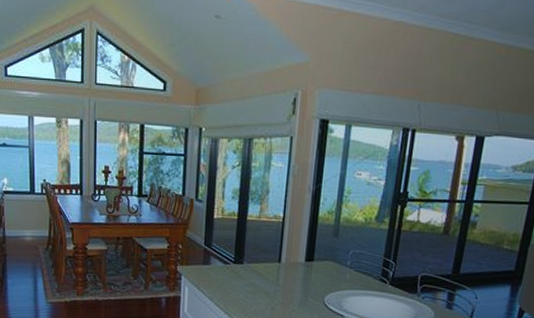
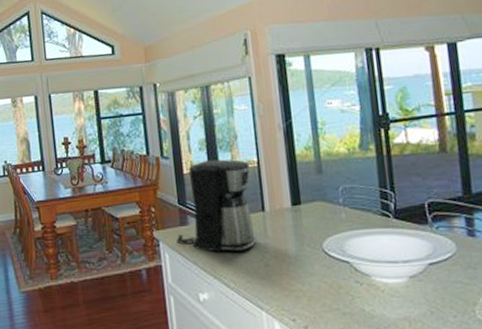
coffee maker: none [197,209,276,295] -> present [176,159,257,252]

